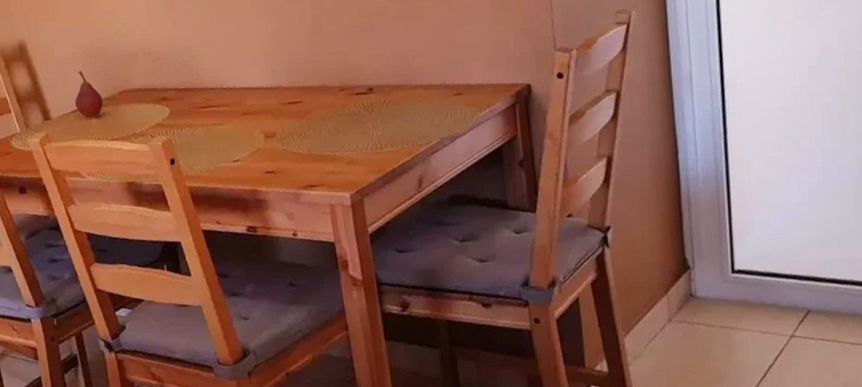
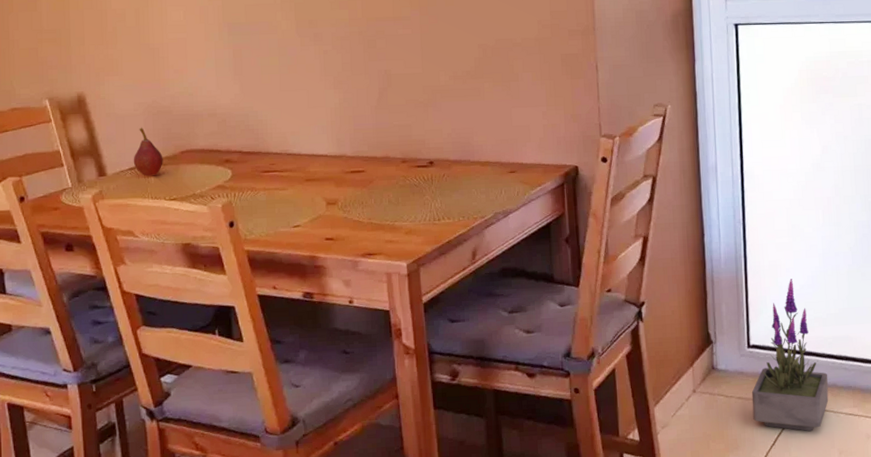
potted plant: none [737,196,831,363] -> present [751,279,829,432]

